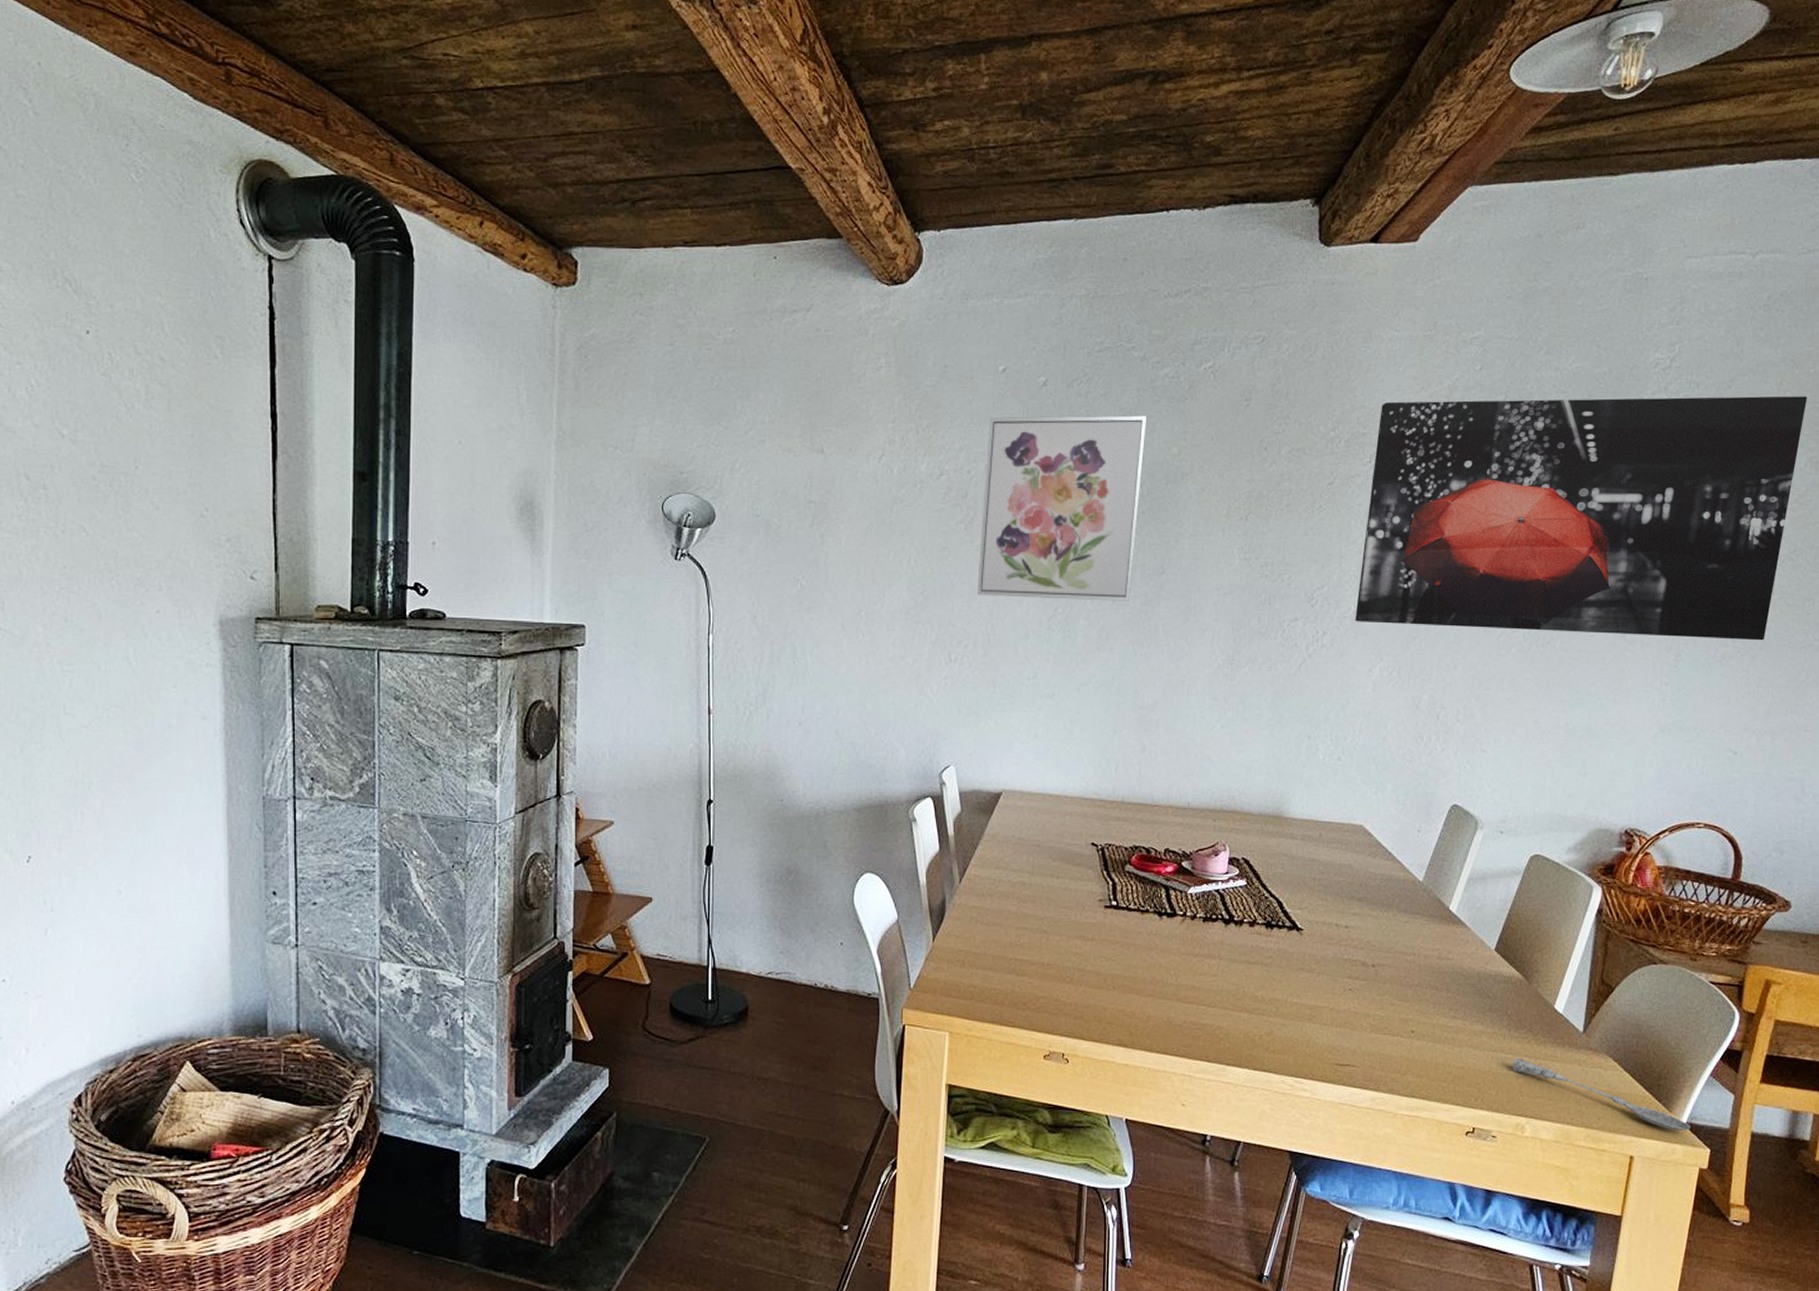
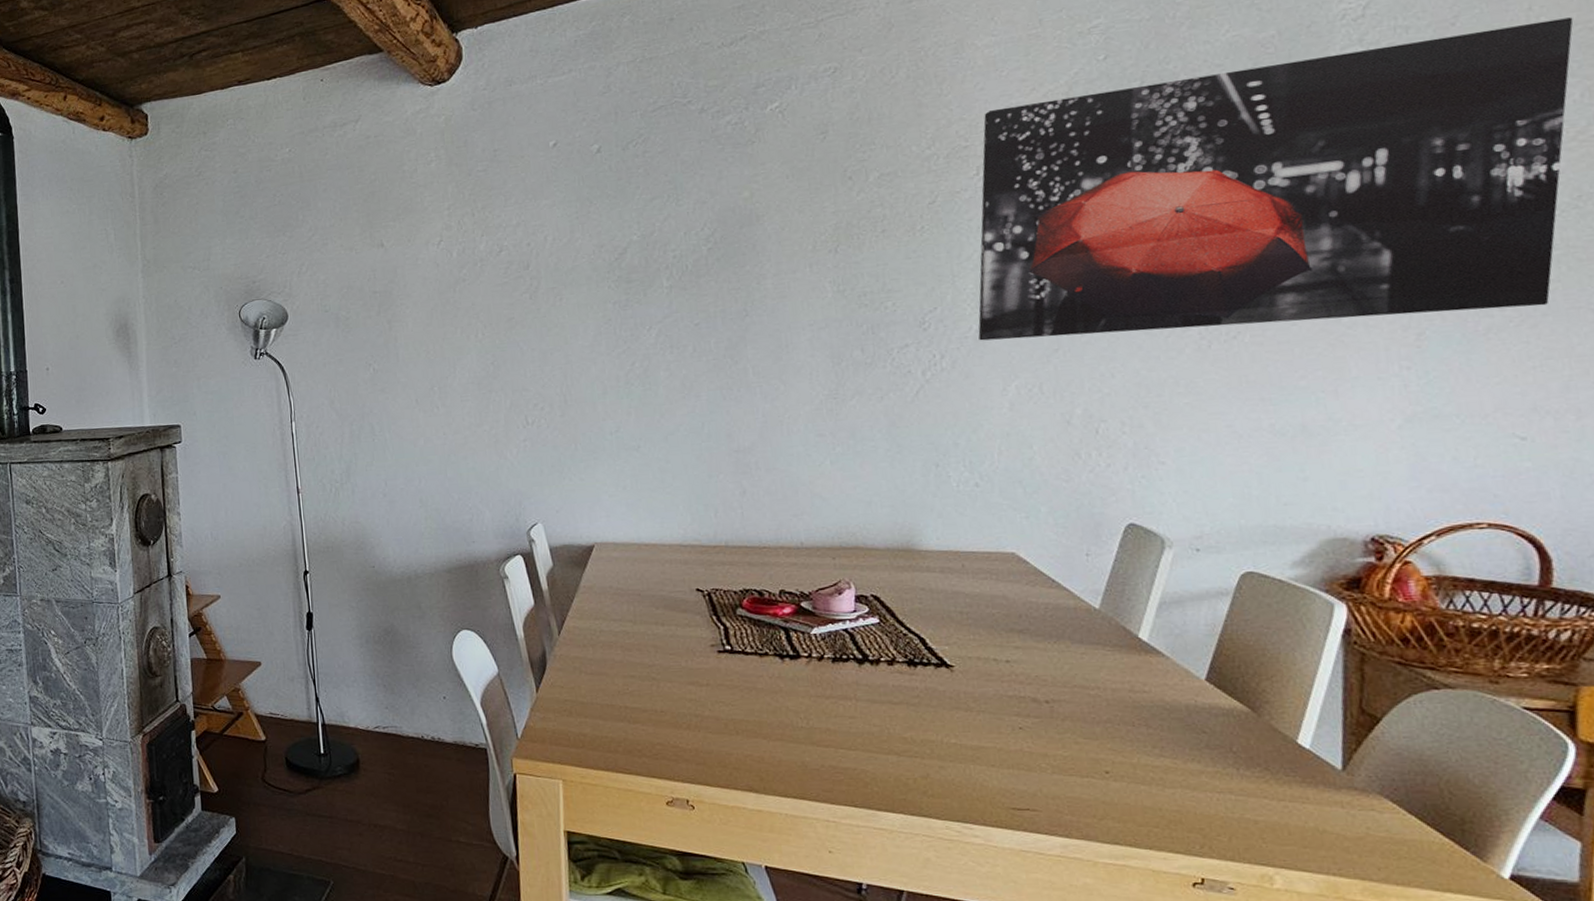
wall art: present [976,415,1147,601] -> none [545,165,713,359]
soupspoon: present [1513,1057,1690,1131] -> none [1247,799,1519,885]

